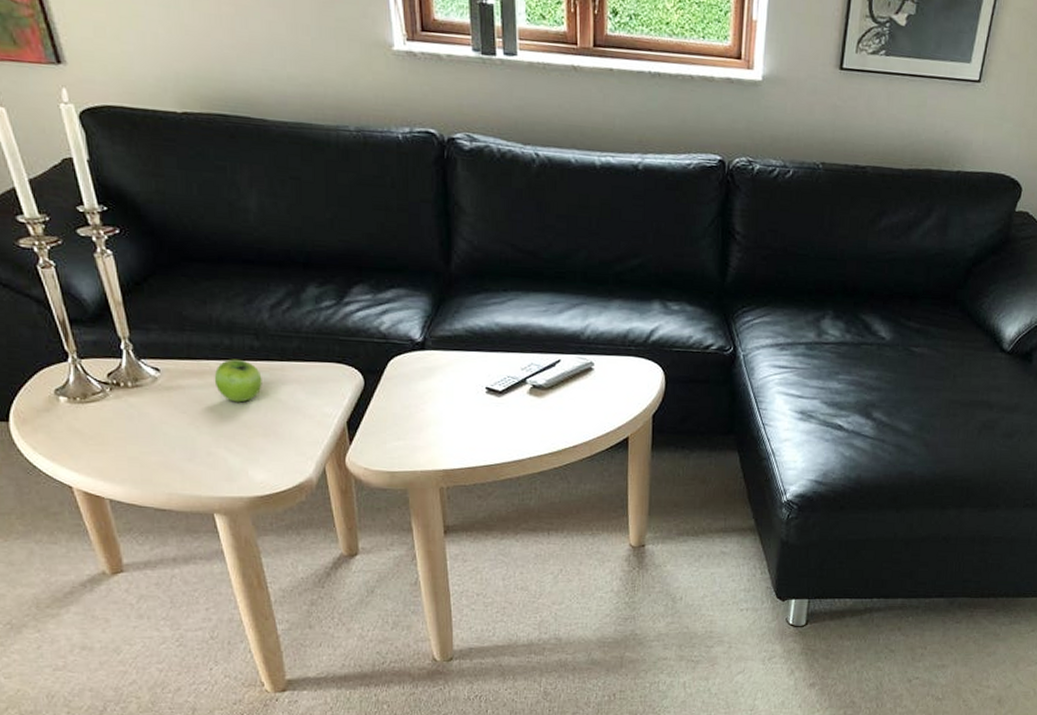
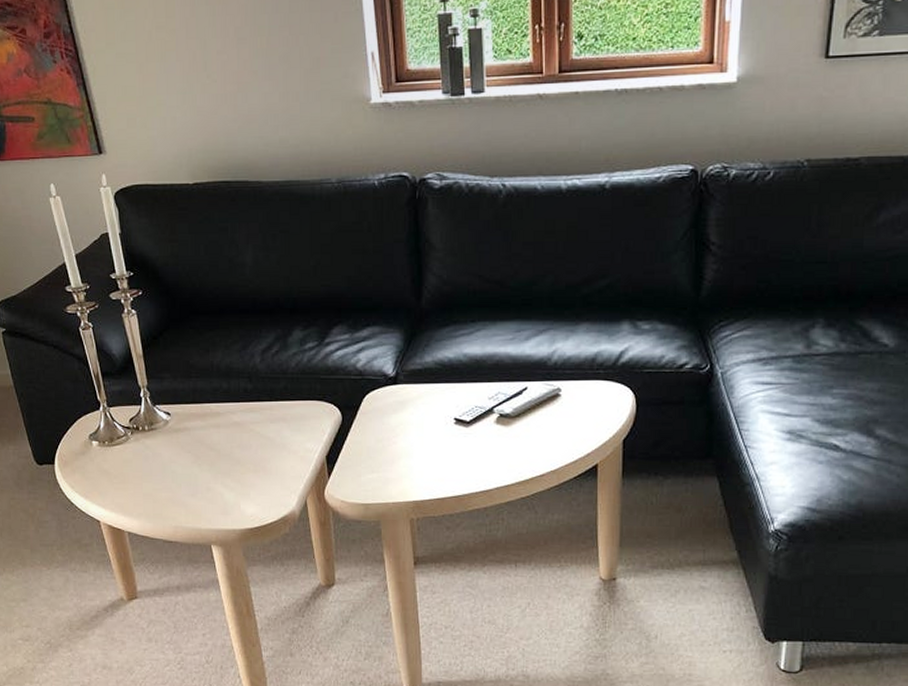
fruit: present [214,359,262,403] -> none [214,401,254,441]

